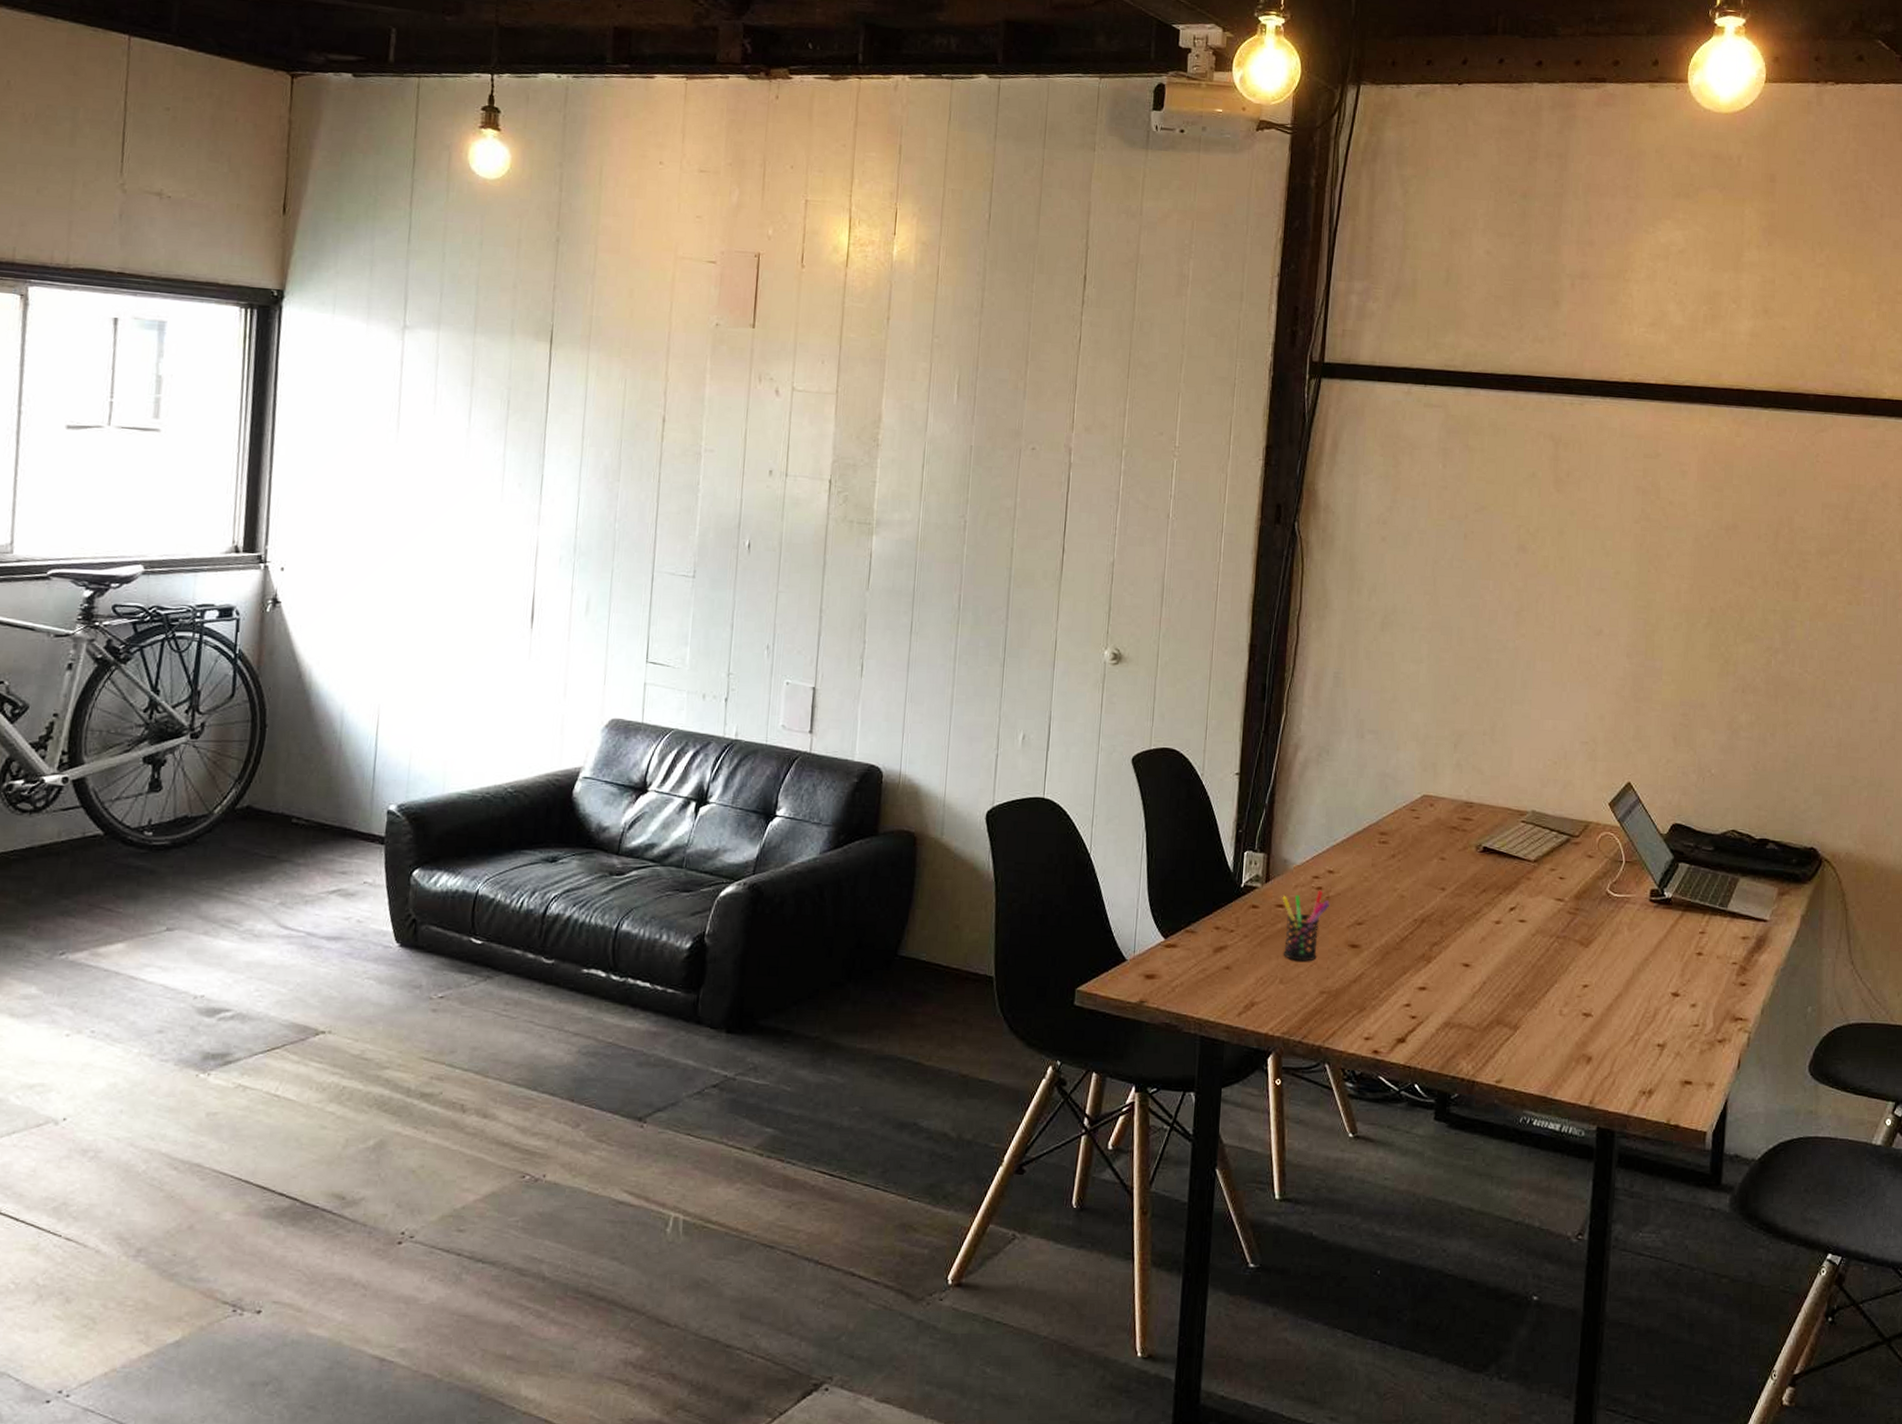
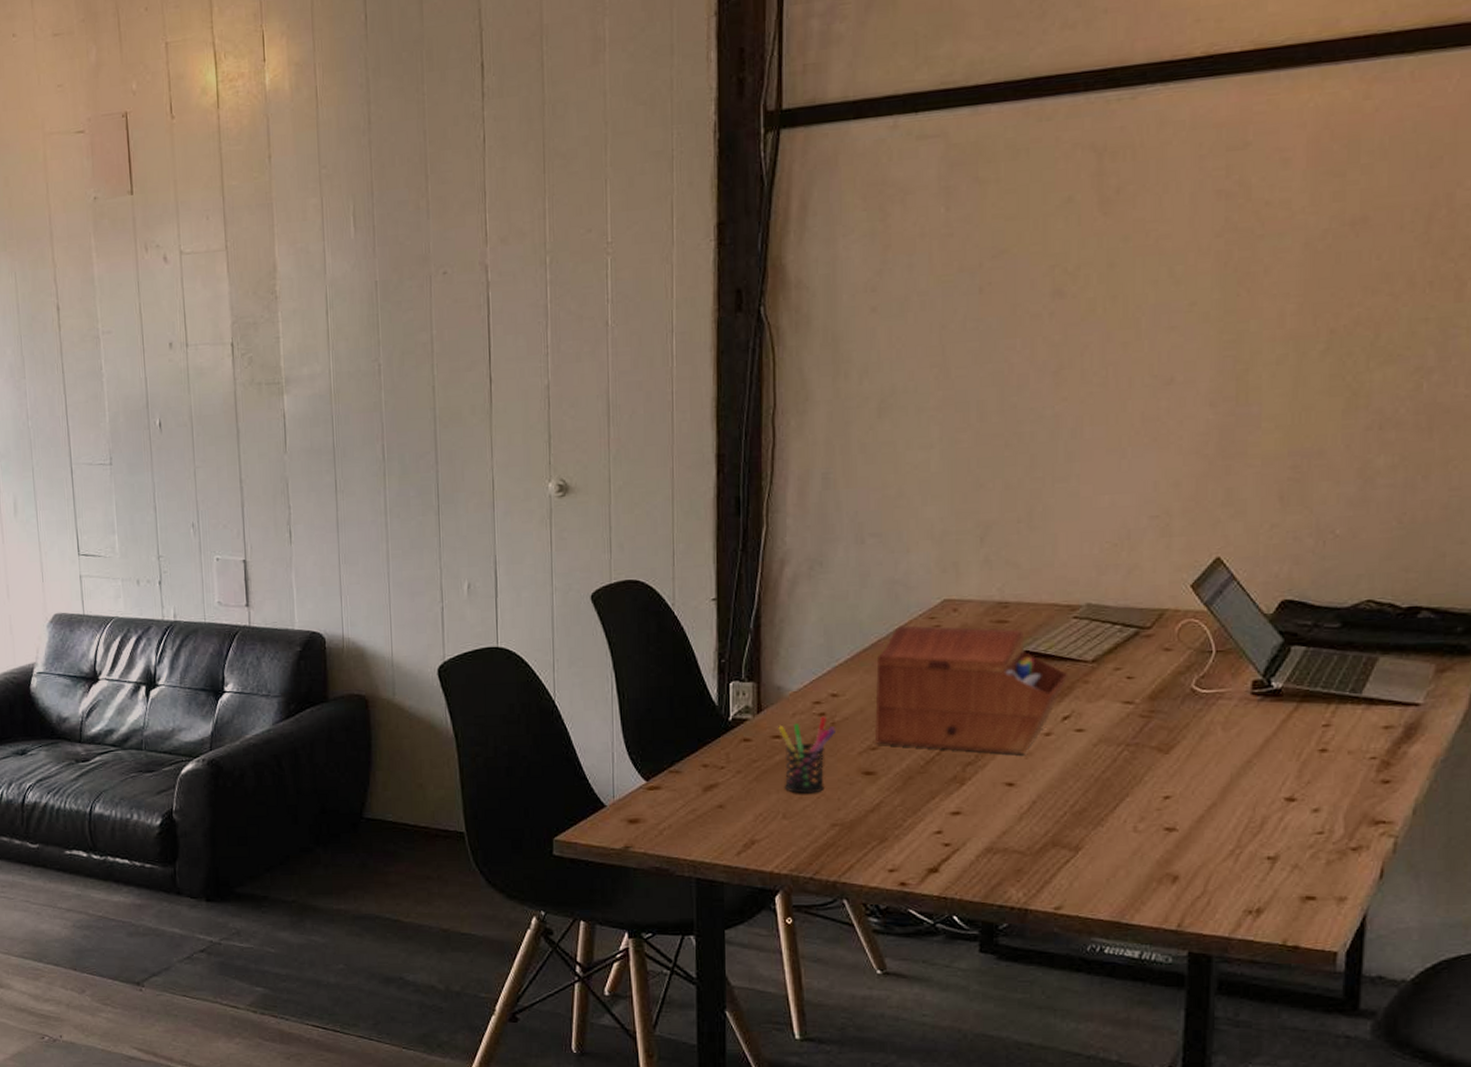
sewing box: none [1361,814,1516,940] -> present [874,625,1068,756]

